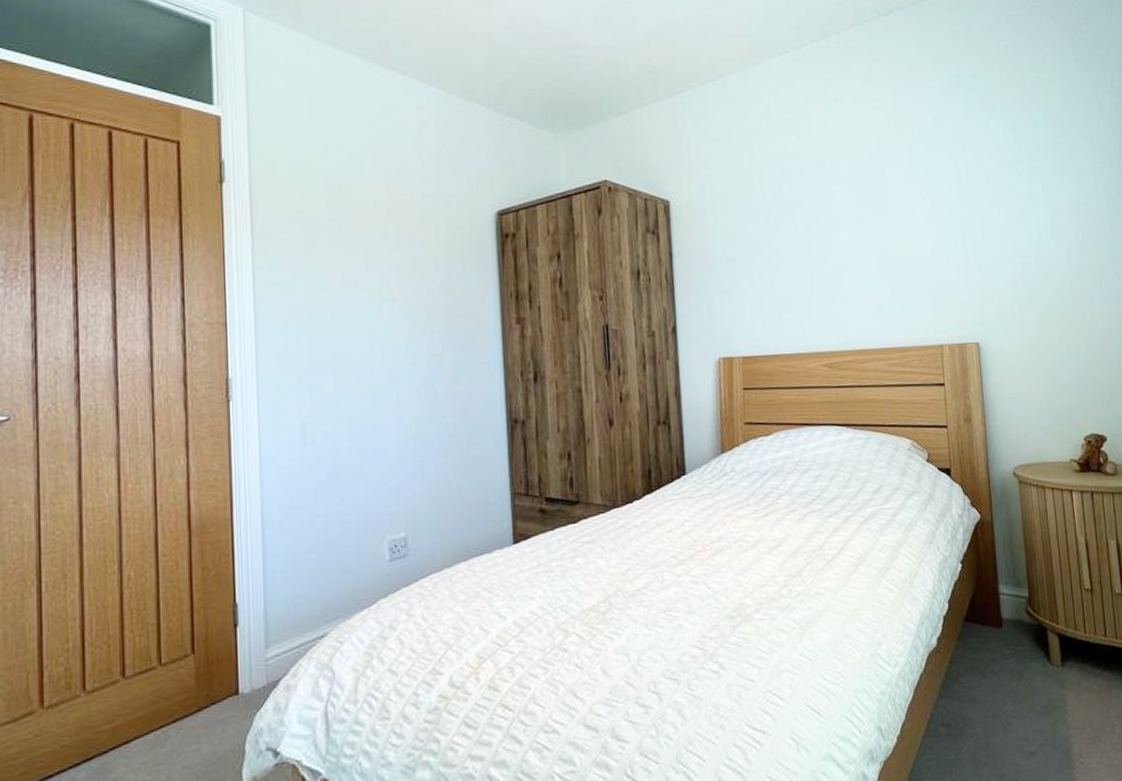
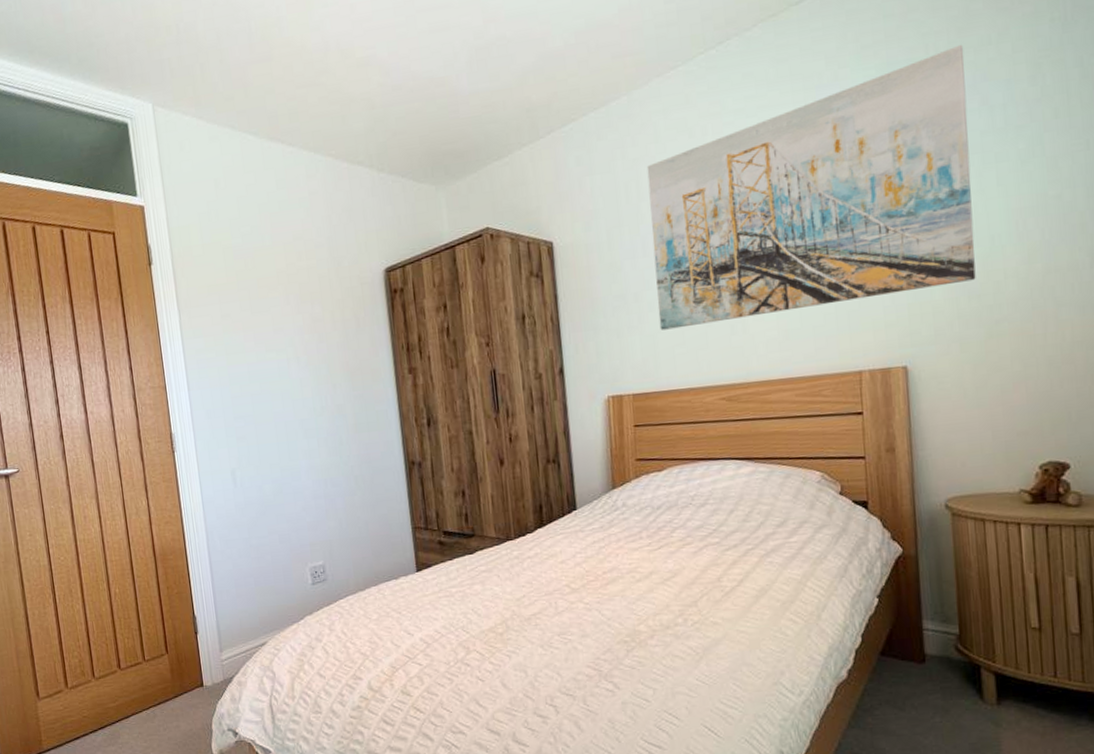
wall art: none [758,69,1030,295] -> present [646,44,976,330]

